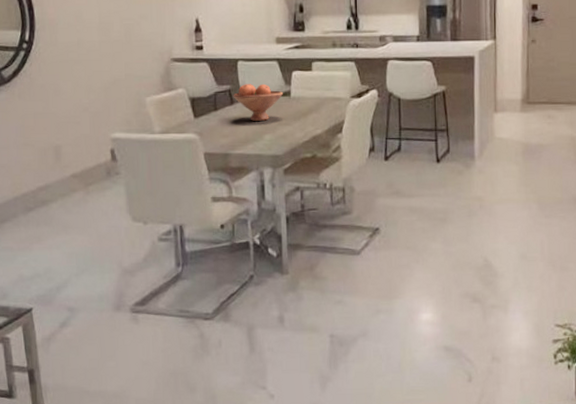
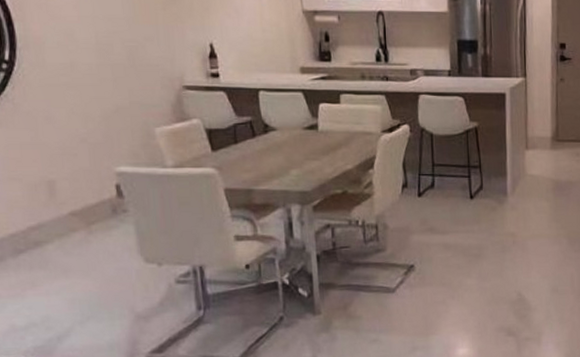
fruit bowl: present [233,83,284,121] -> none [255,116,311,155]

